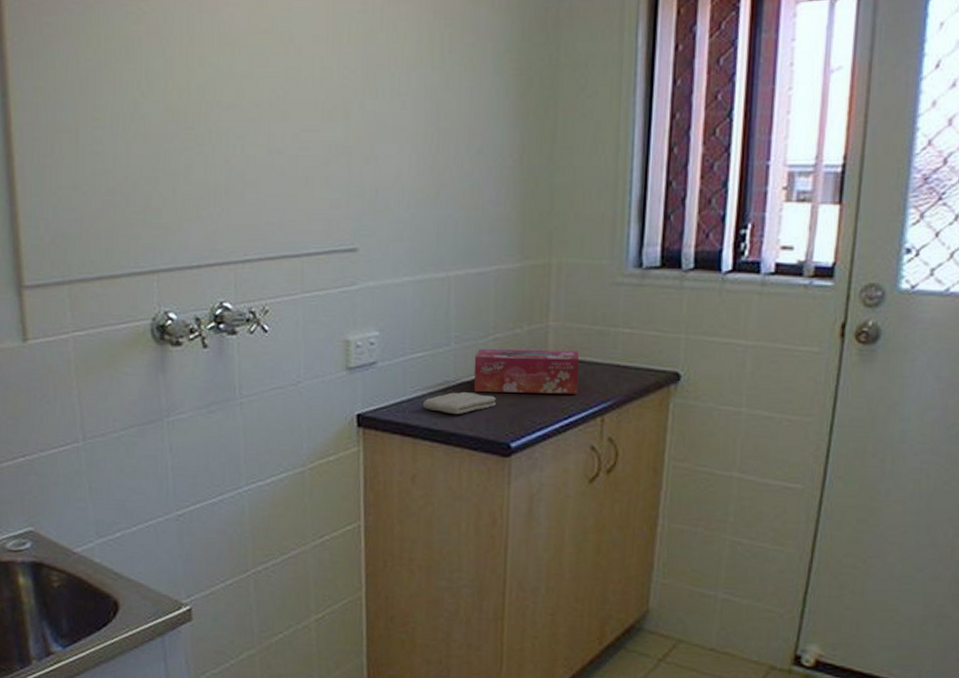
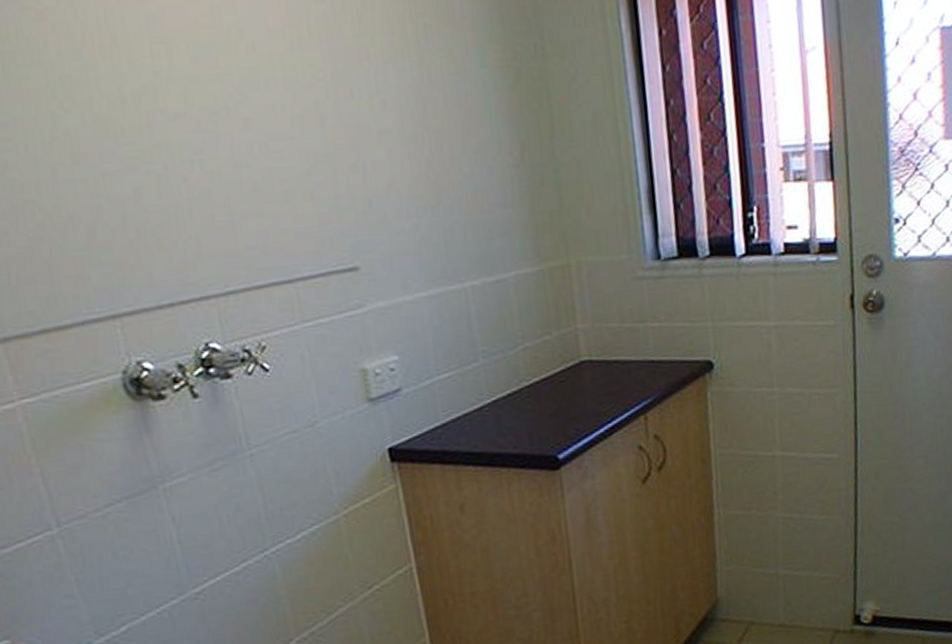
washcloth: present [423,392,496,415] -> none [459,408,536,434]
tissue box: present [473,349,580,394] -> none [506,350,618,406]

